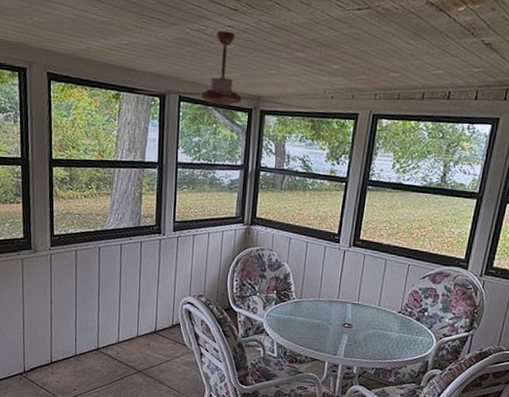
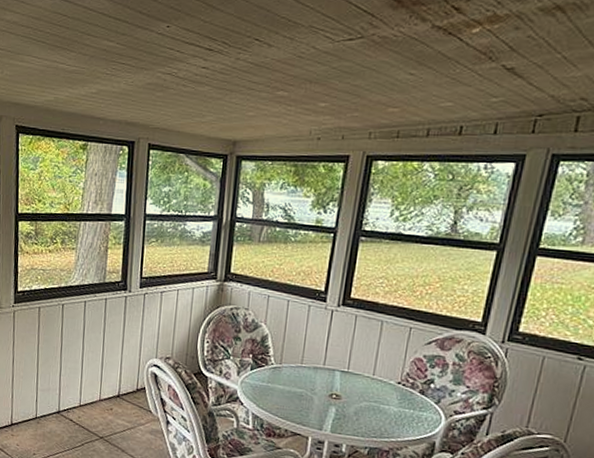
ceiling fan: present [133,30,316,109] -> none [101,72,299,153]

